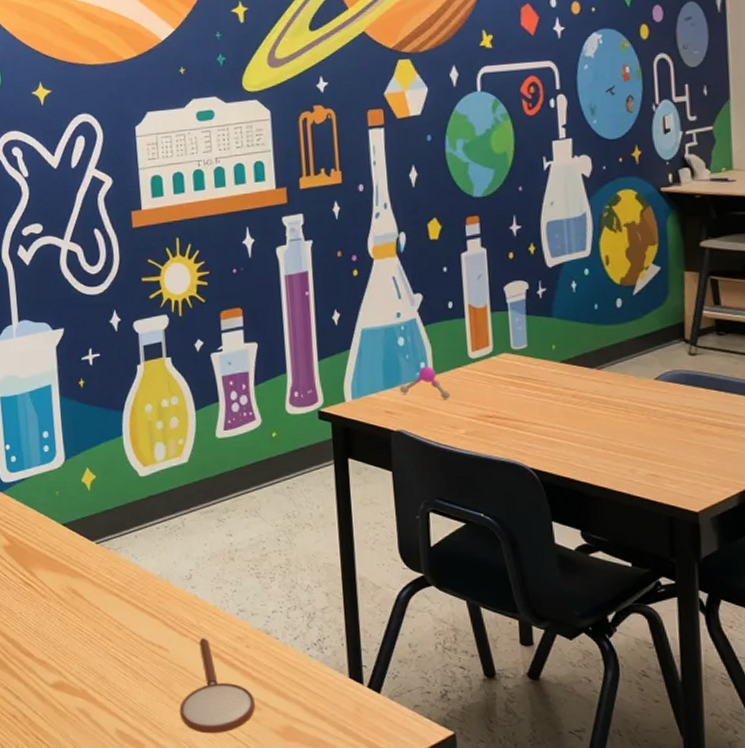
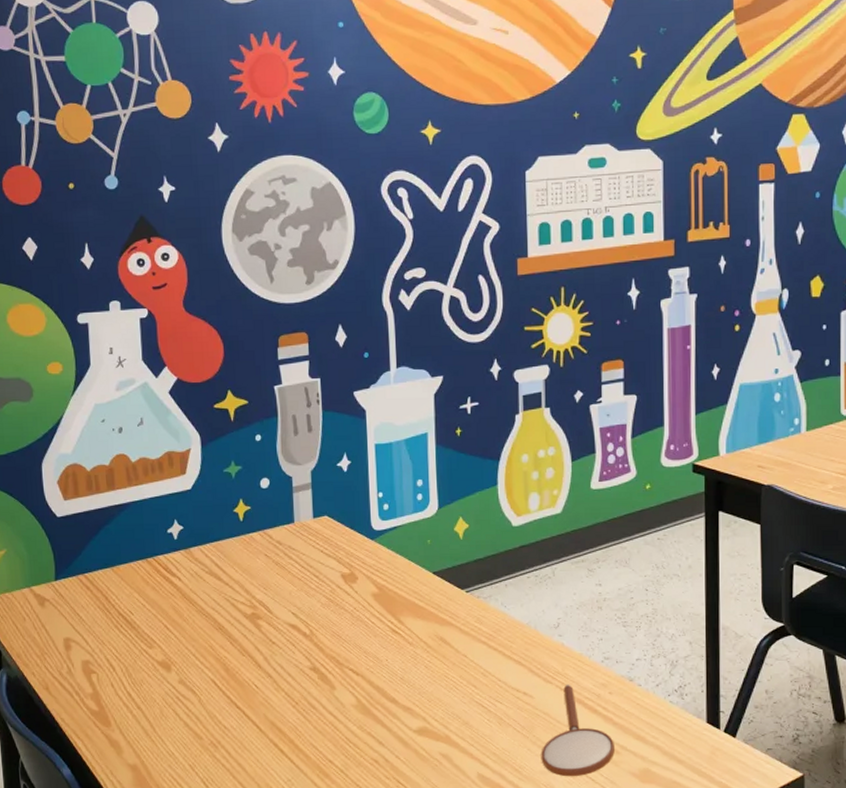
molecular model: present [400,366,451,399] -> none [773,422,822,455]

